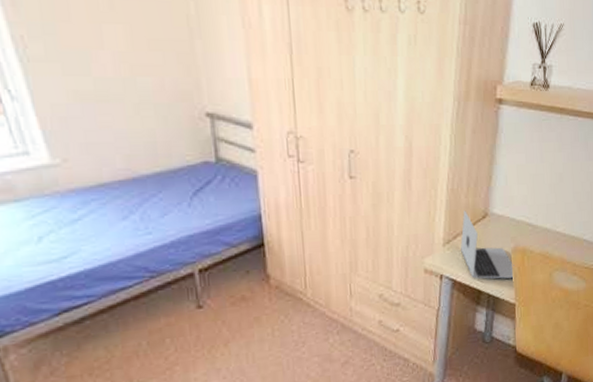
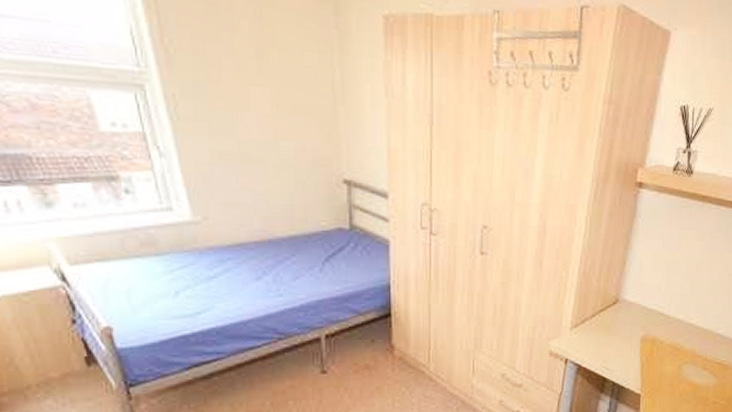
laptop: present [460,210,515,279] -> none [588,295,643,369]

